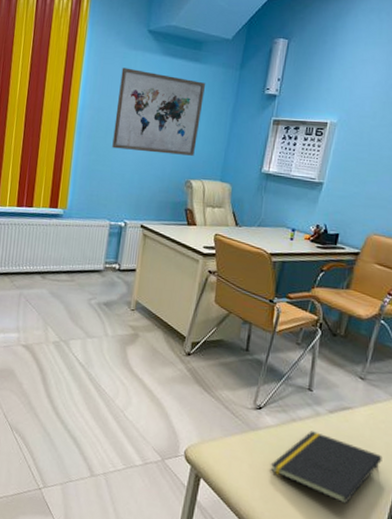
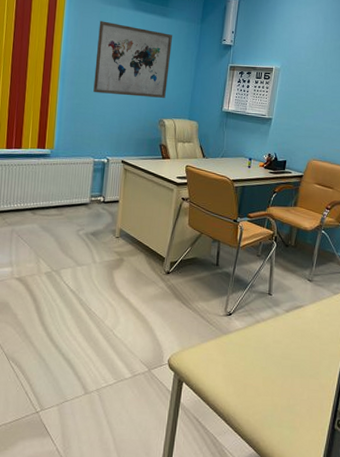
notepad: present [270,431,382,504] -> none [240,329,329,389]

